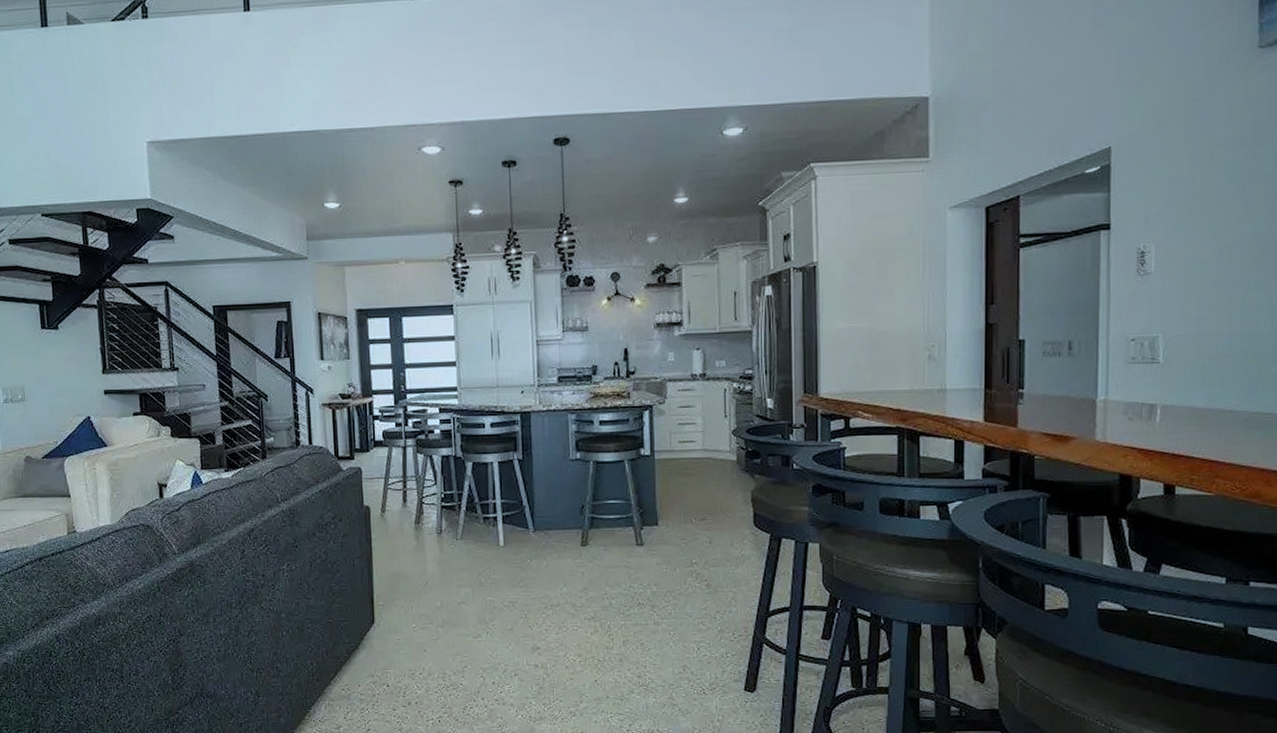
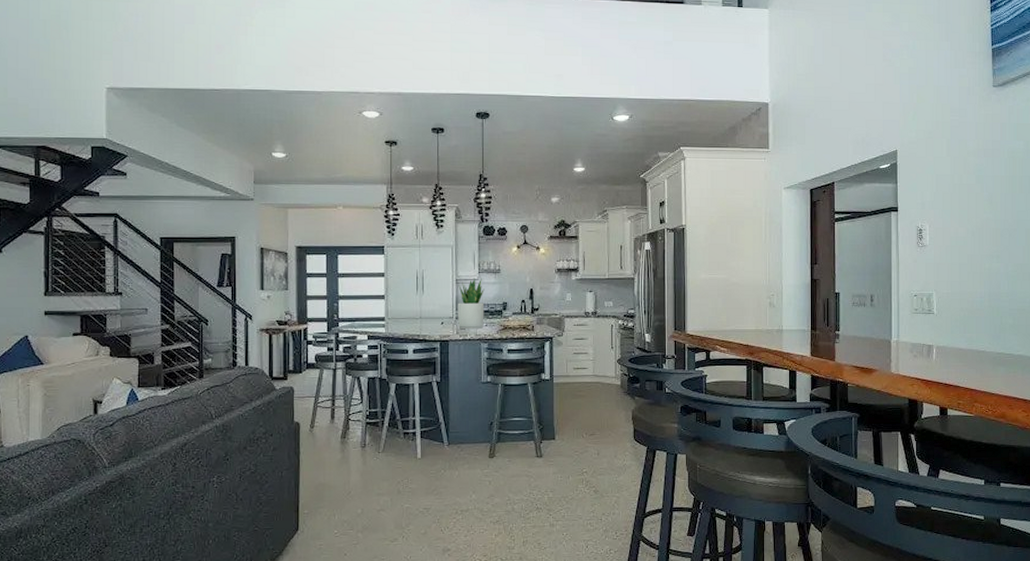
planter: none [539,337,571,399] -> present [457,278,484,330]

